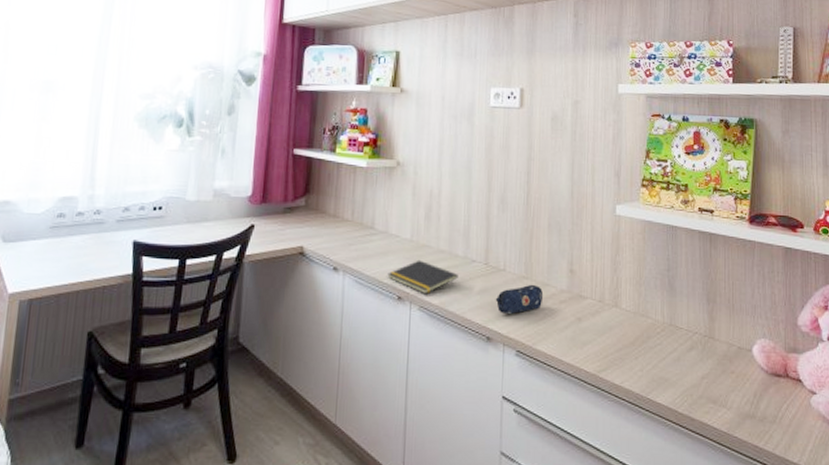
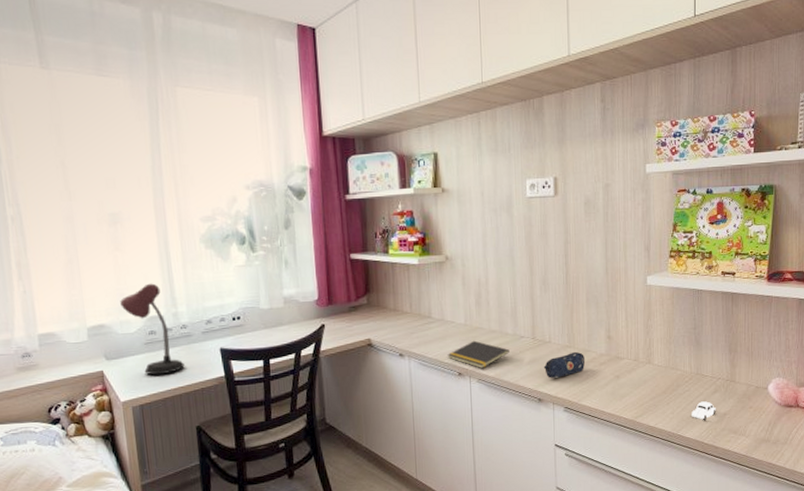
desk lamp: none [33,159,90,266] -> present [120,283,185,375]
toy car: none [662,359,693,384] -> present [690,401,717,421]

